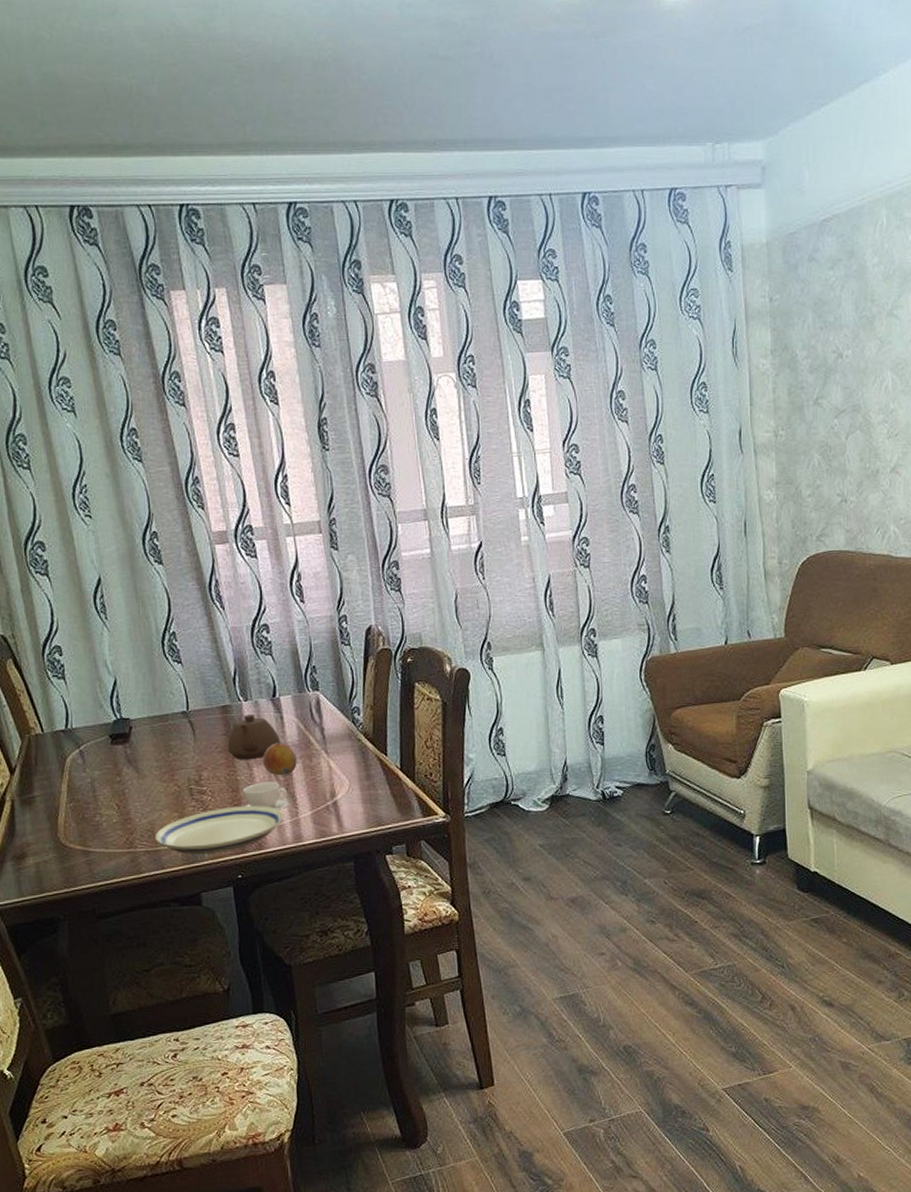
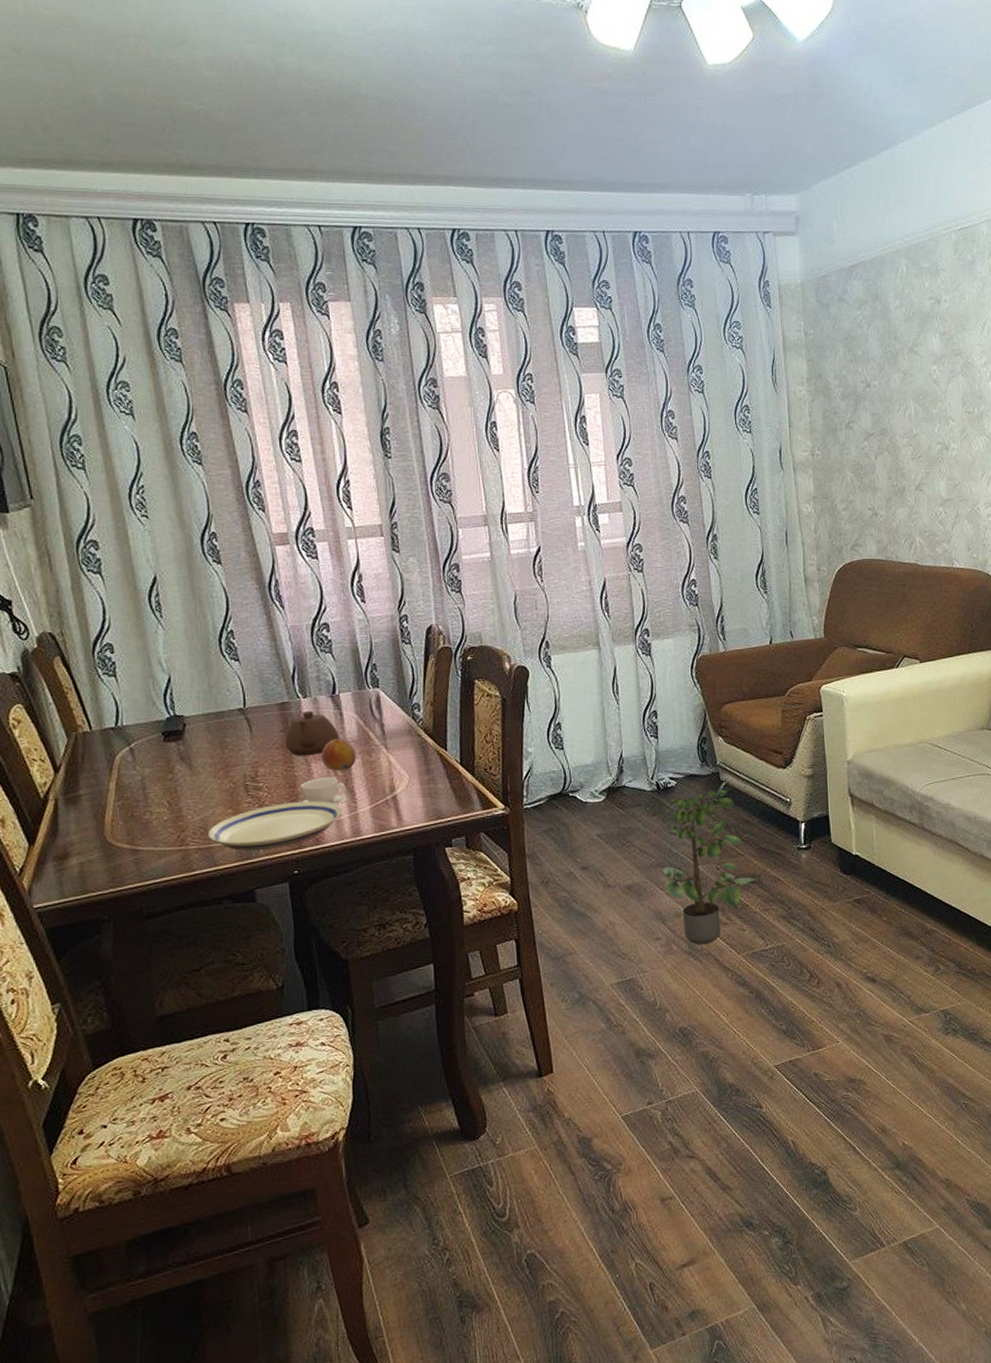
potted plant: none [607,798,708,961] -> present [661,788,758,944]

